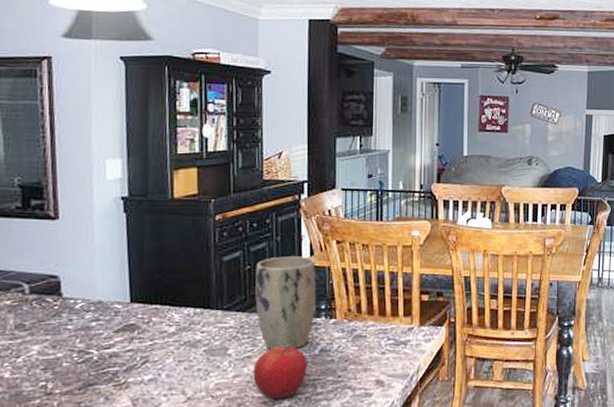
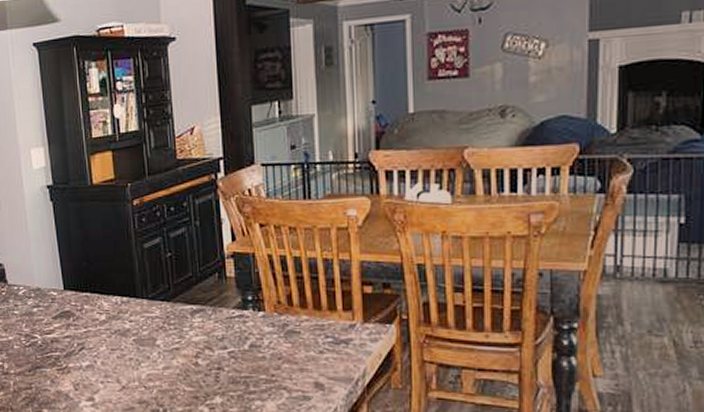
fruit: present [253,344,307,399] -> none [182,337,238,395]
plant pot: present [255,256,316,350] -> none [177,242,242,343]

